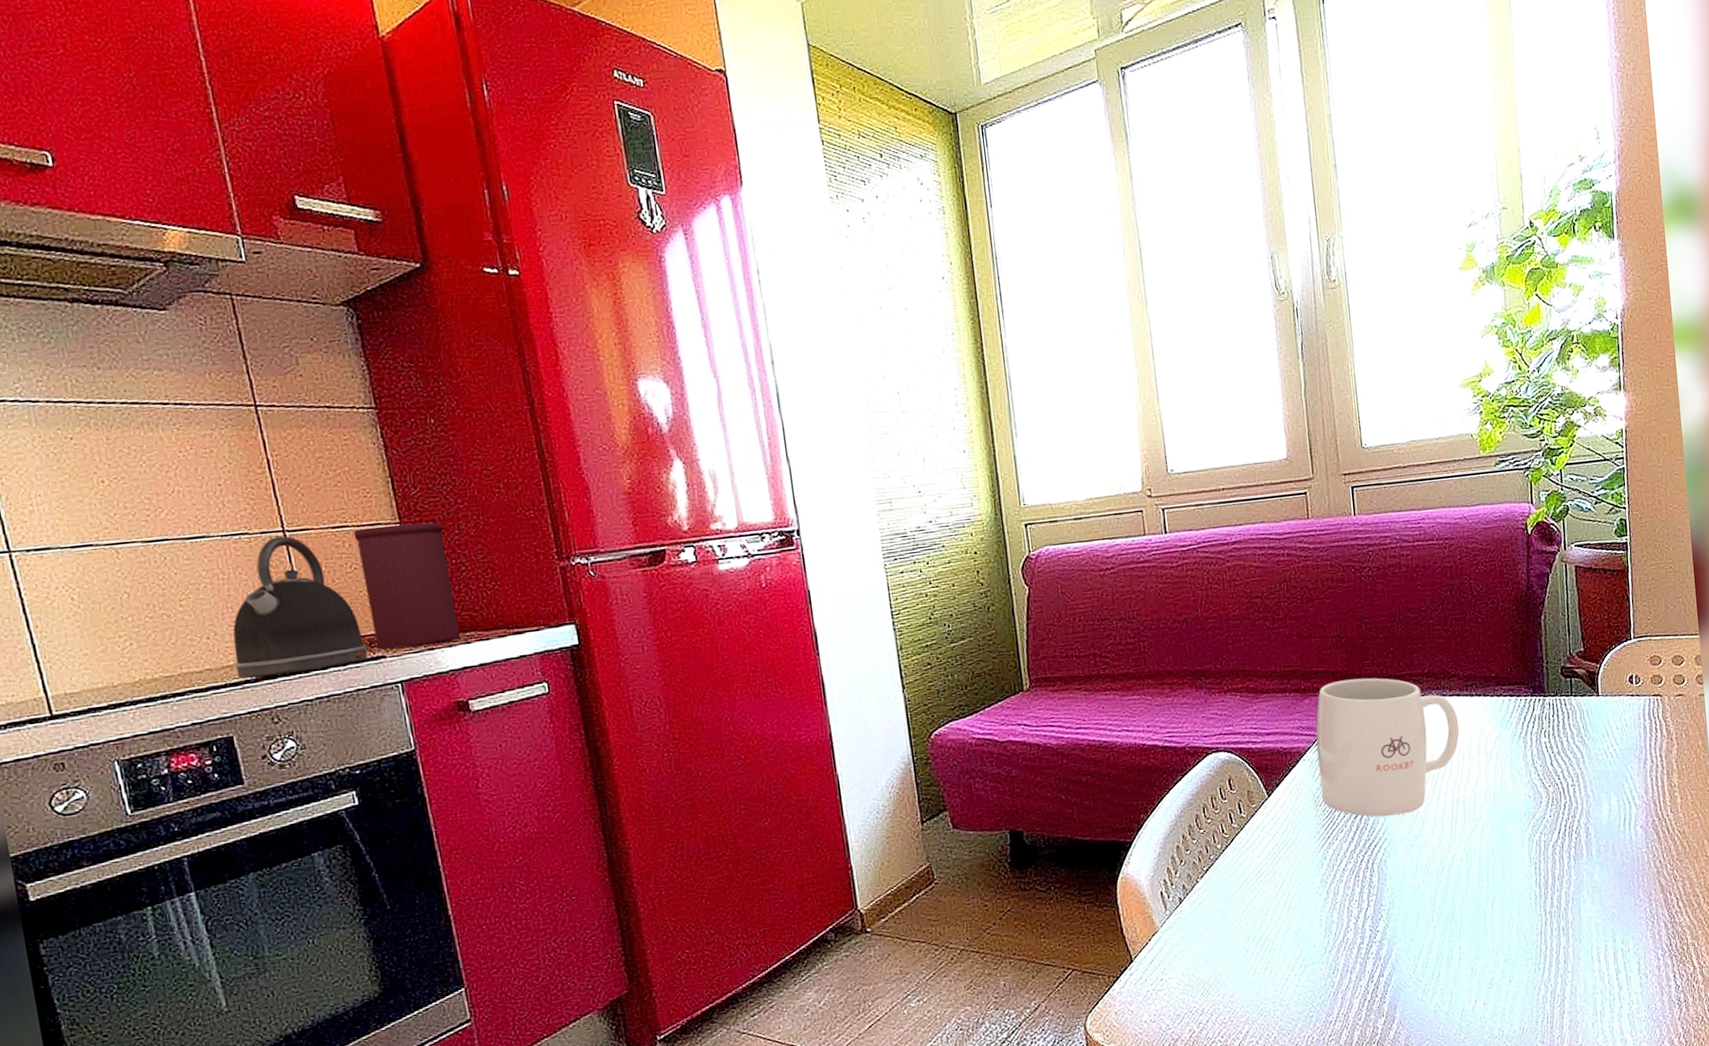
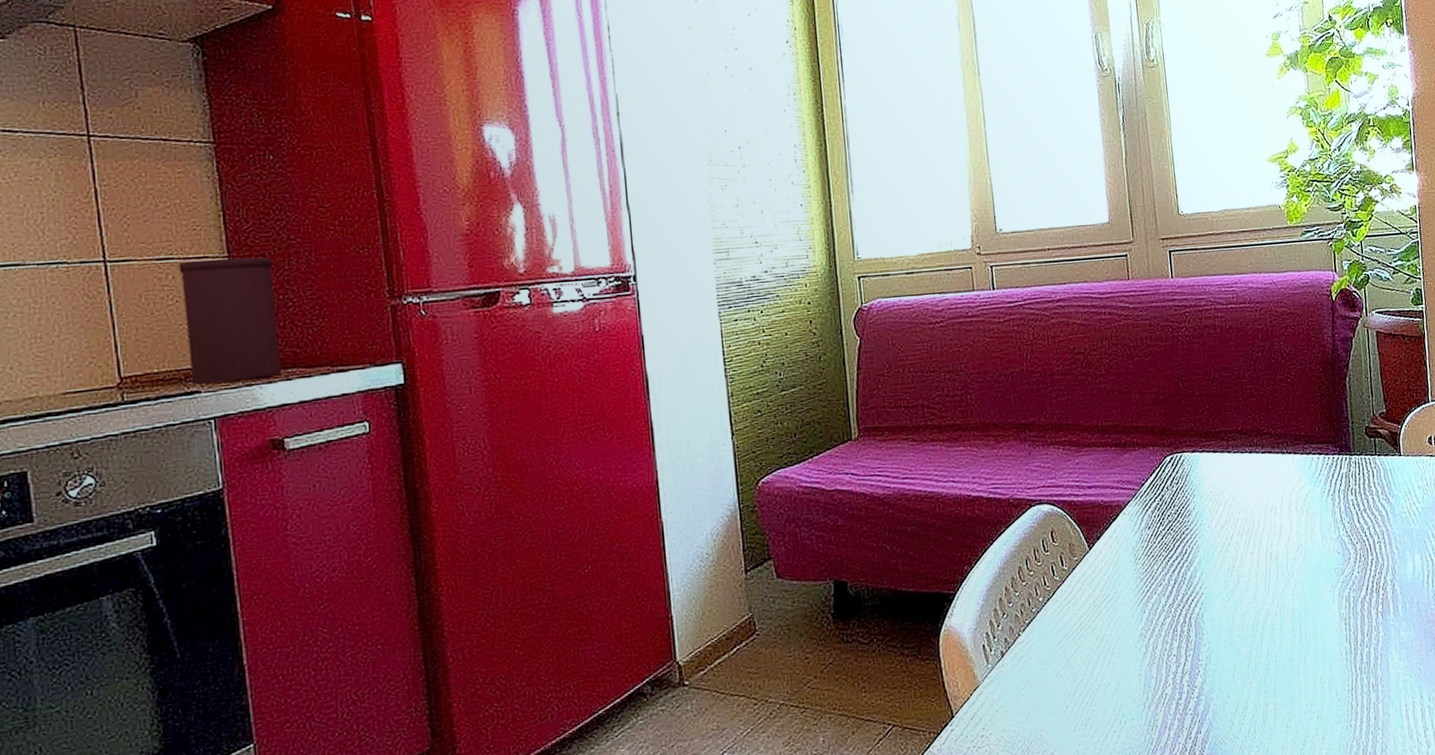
kettle: present [232,535,368,679] -> none [36,266,182,411]
mug: present [1315,677,1460,817] -> none [1135,433,1272,571]

